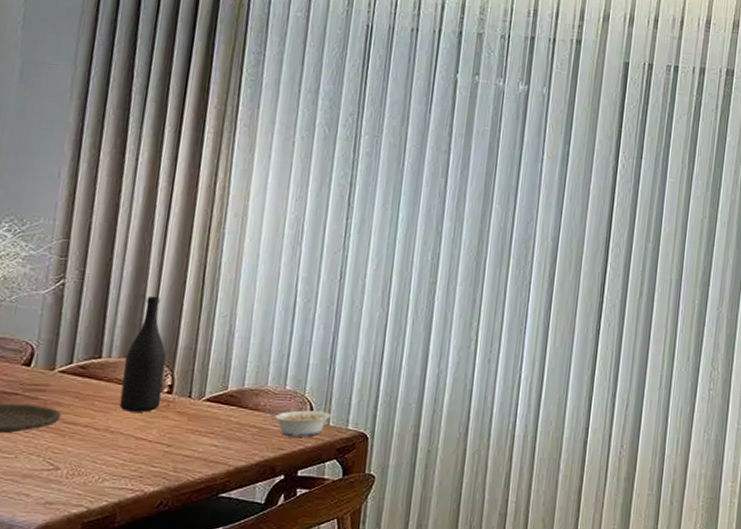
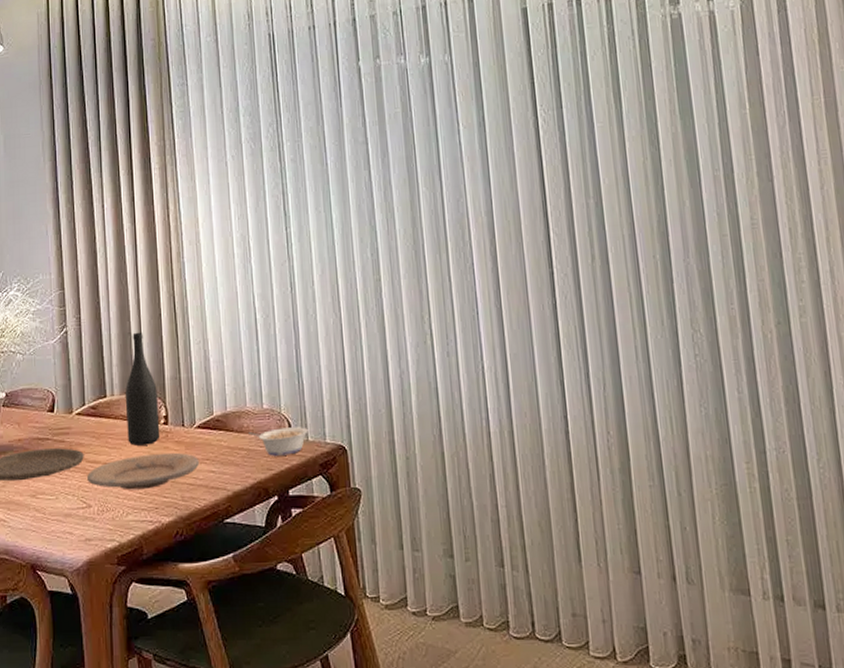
plate: none [60,421,202,457] -> present [87,452,199,490]

